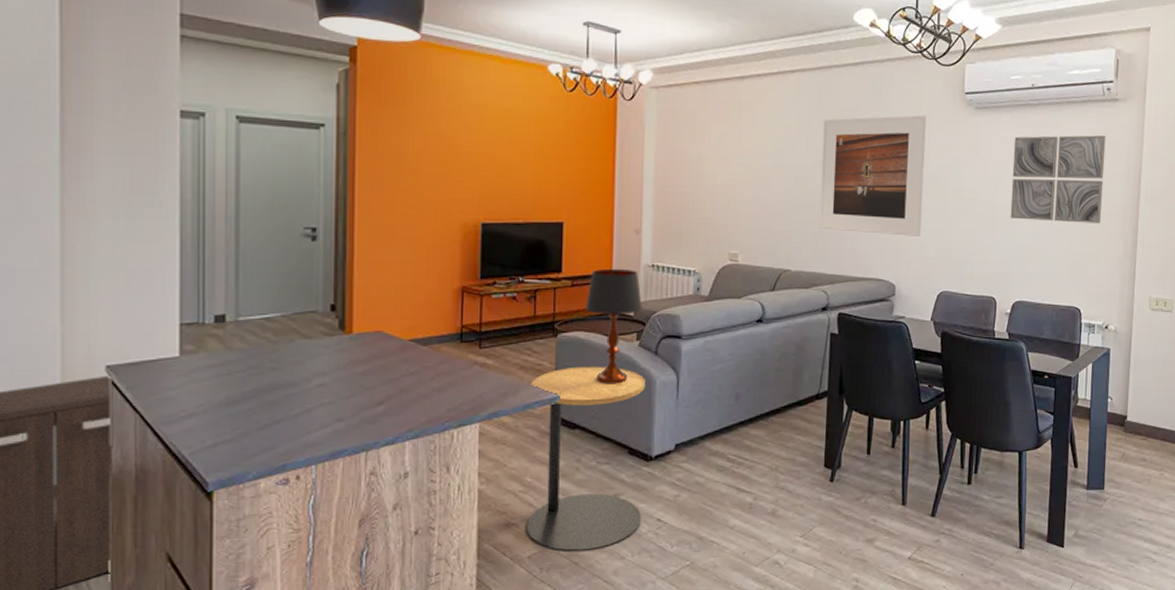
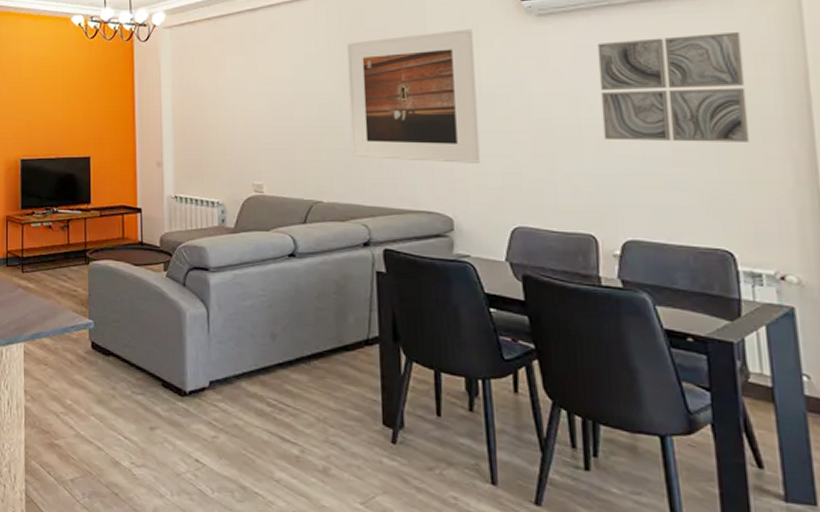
side table: present [526,366,645,552] -> none [67,294,179,484]
table lamp: present [584,268,643,384] -> none [113,199,169,314]

